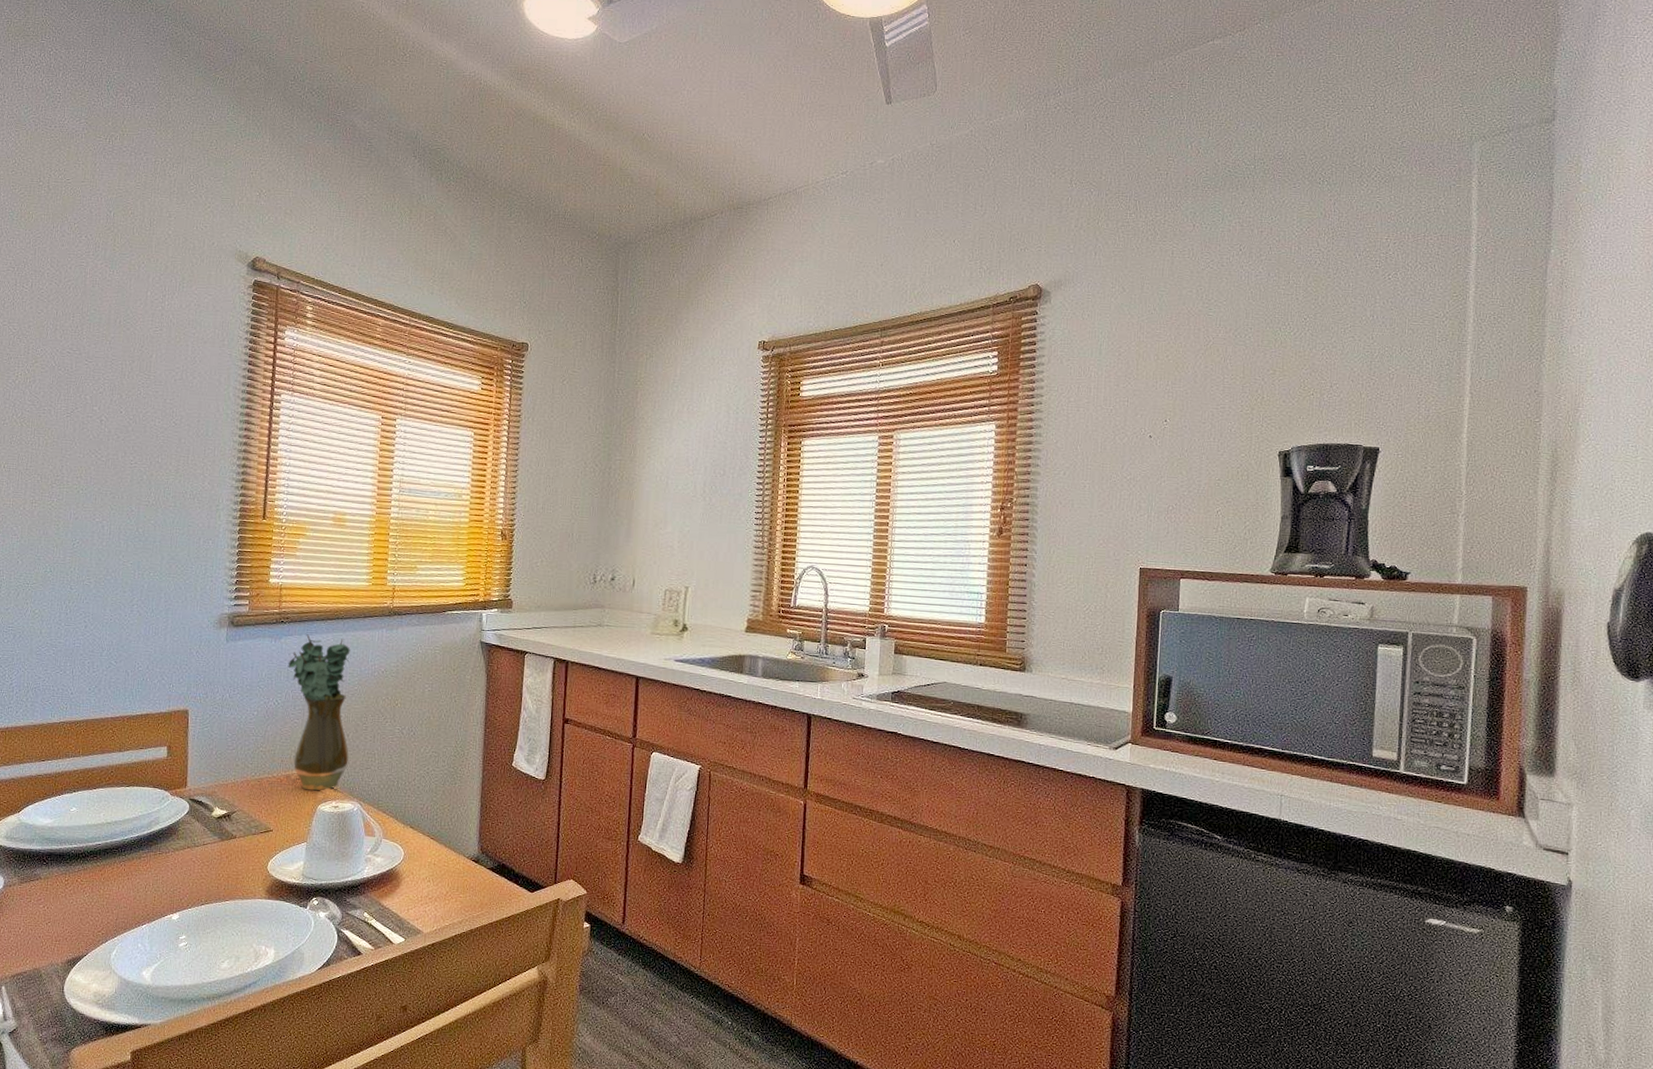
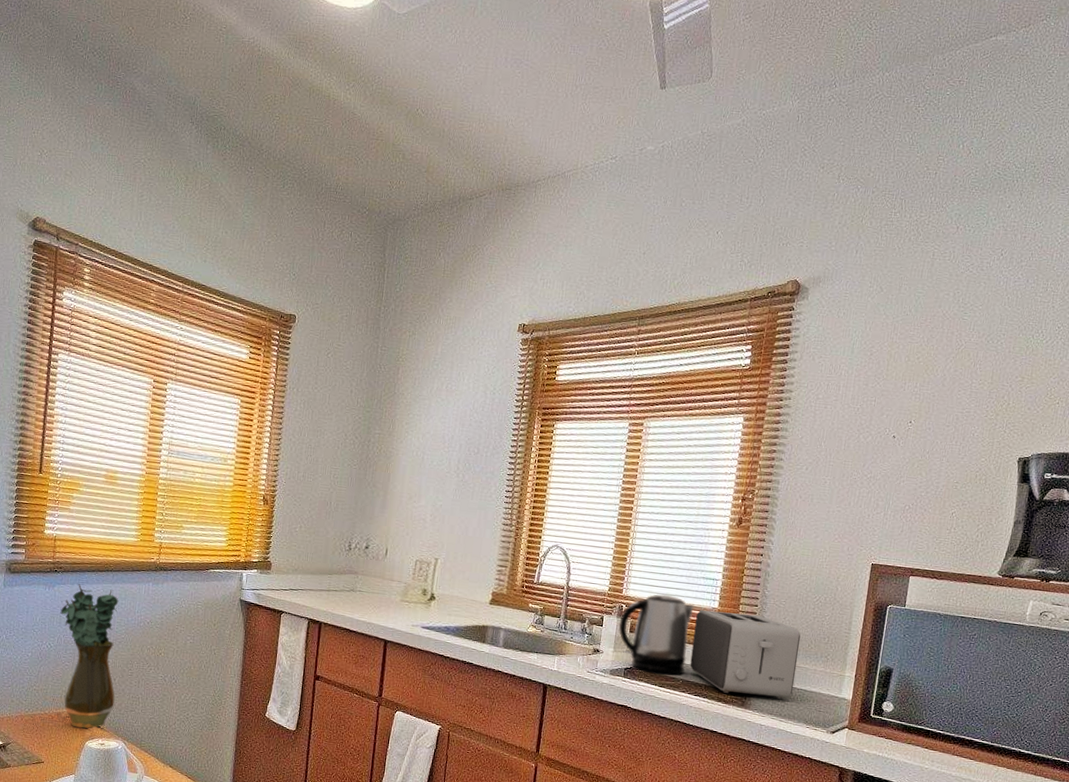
kettle: none [882,611,960,696] -> present [618,593,694,674]
toaster: none [960,625,1074,716] -> present [690,609,801,699]

